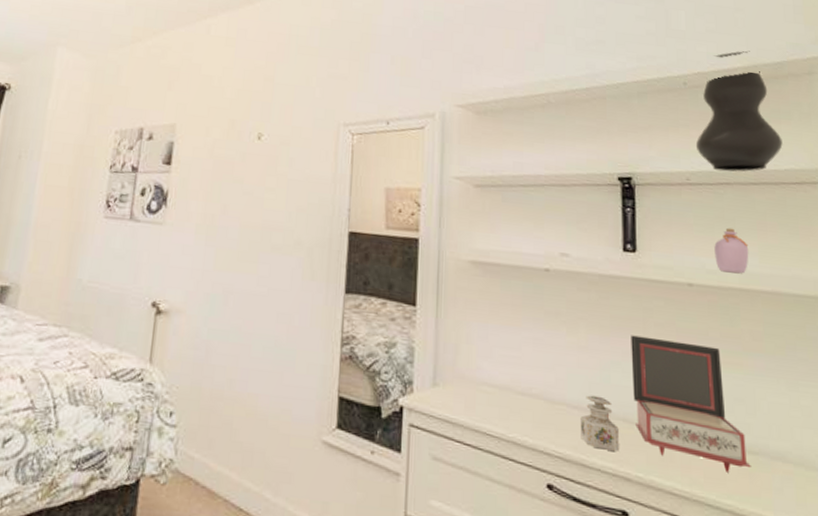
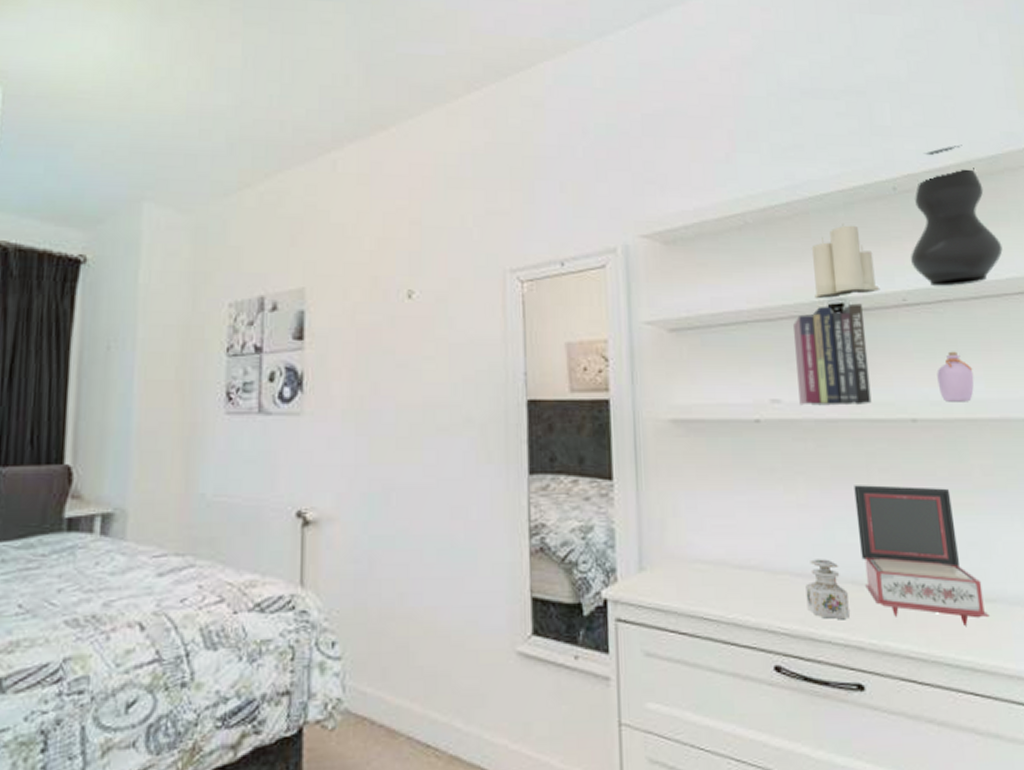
books: none [584,178,652,267] -> present [792,303,872,406]
candle: none [606,109,666,172] -> present [811,223,880,299]

